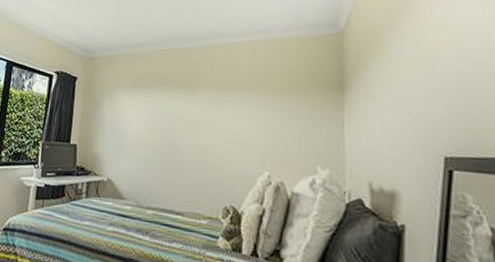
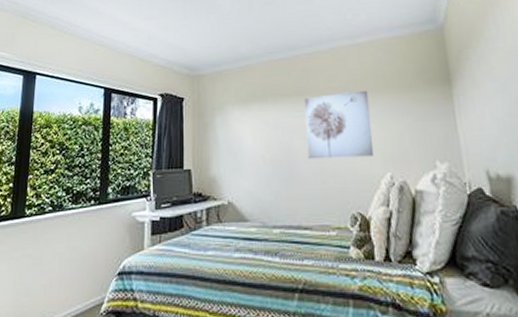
wall art: none [188,88,256,154] -> present [304,90,374,159]

